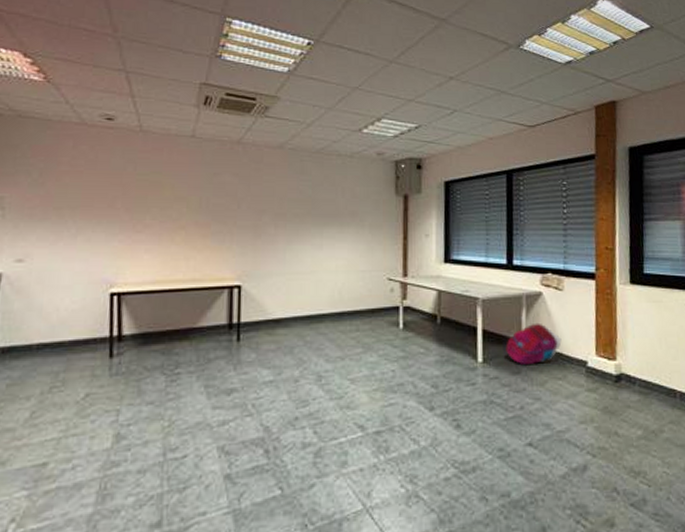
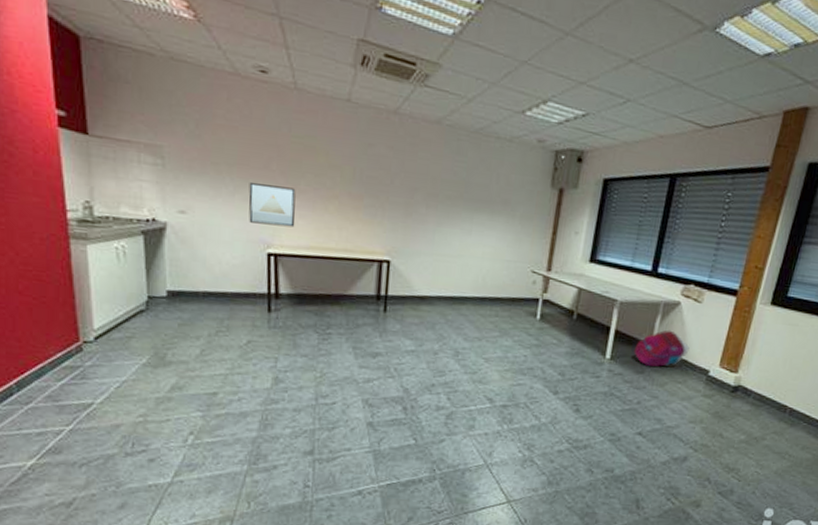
wall art: none [91,223,141,263] -> present [248,183,296,228]

